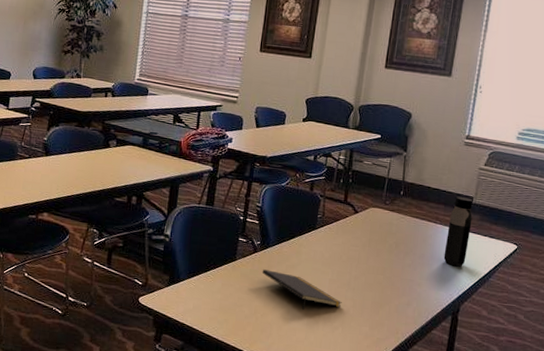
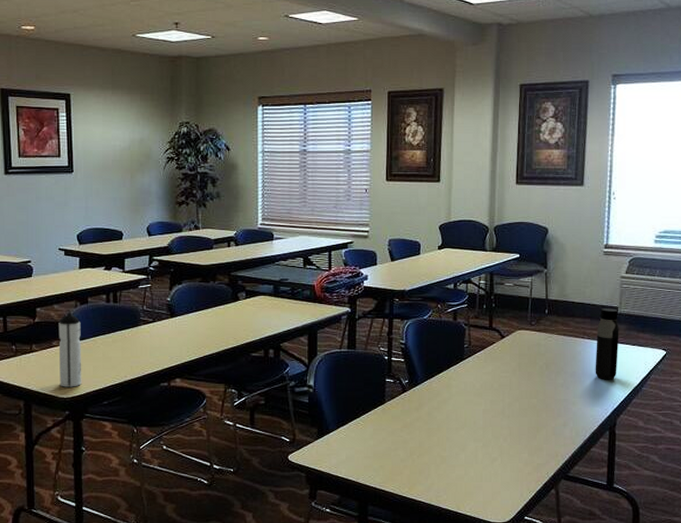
notepad: present [262,269,342,310] -> none [413,408,498,445]

